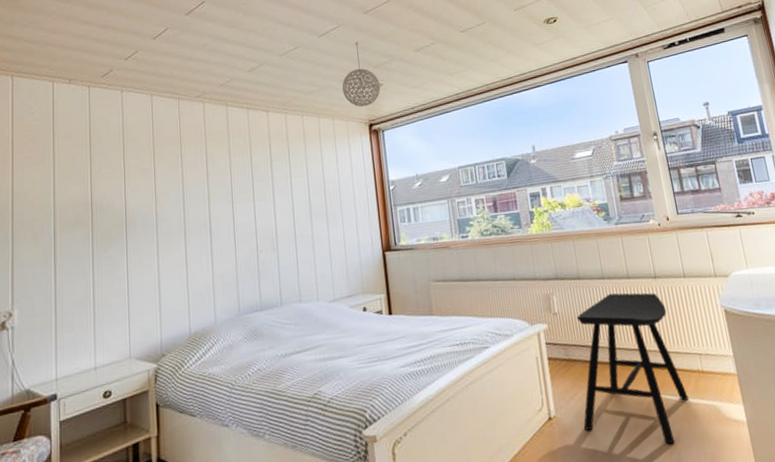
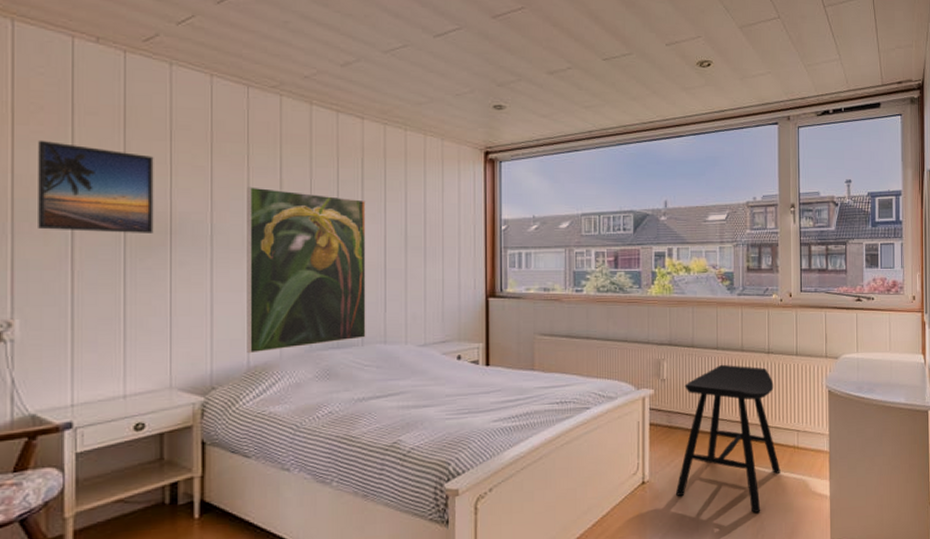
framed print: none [30,163,113,235] -> present [38,140,154,233]
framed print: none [182,178,284,322] -> present [247,186,366,354]
pendant light: present [342,42,381,107] -> none [457,51,503,130]

